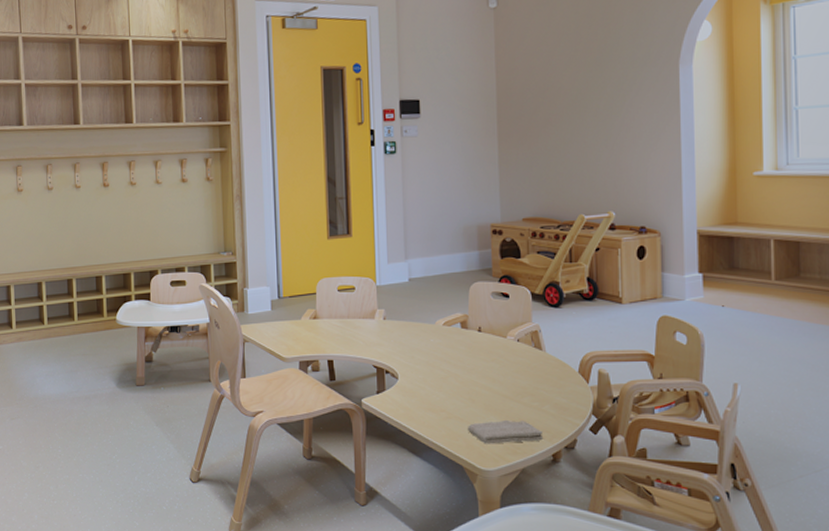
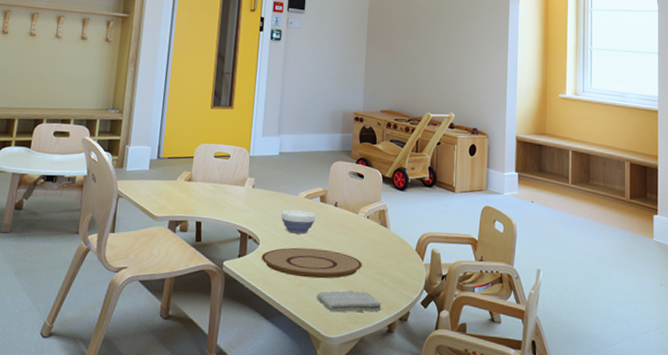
plate: none [402,379,516,410] -> present [261,247,362,279]
bowl: none [419,340,458,365] -> present [281,210,316,234]

